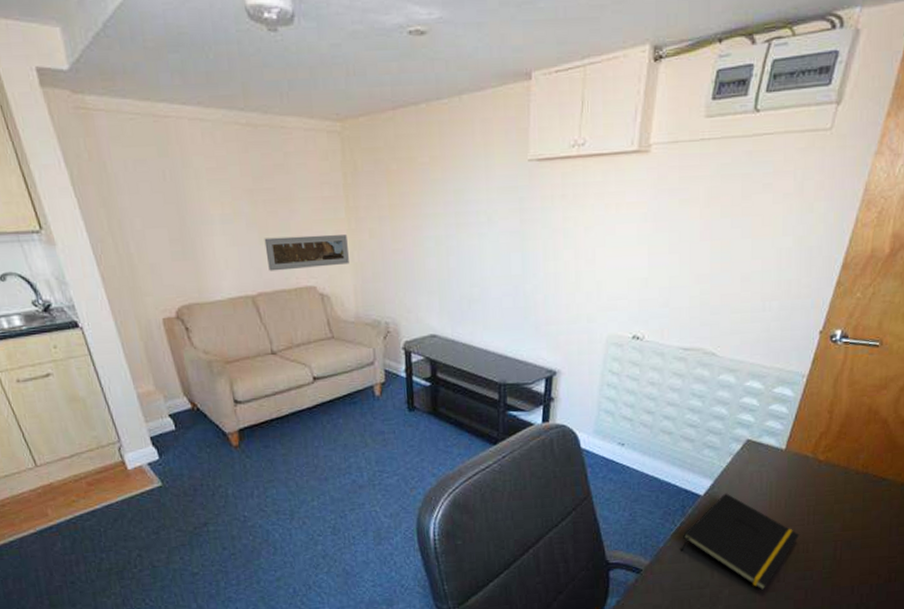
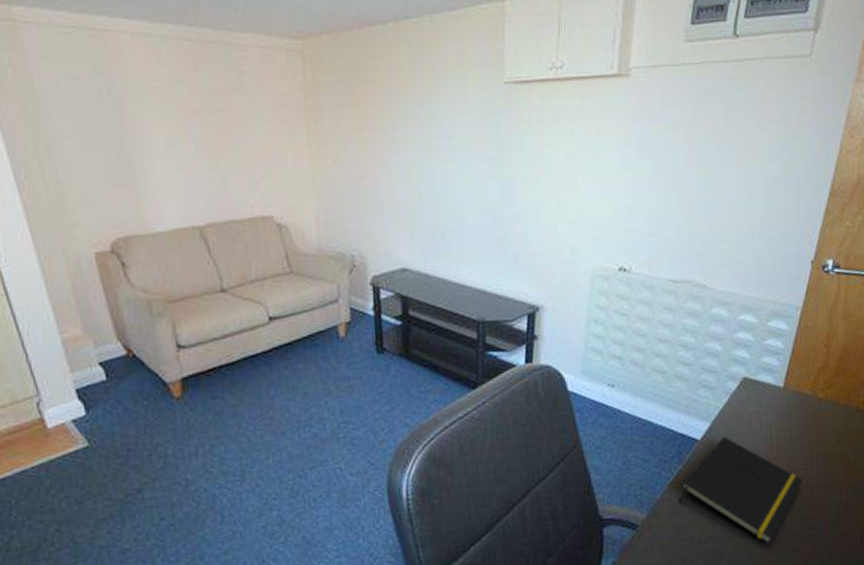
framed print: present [264,234,349,271] -> none [214,159,310,200]

